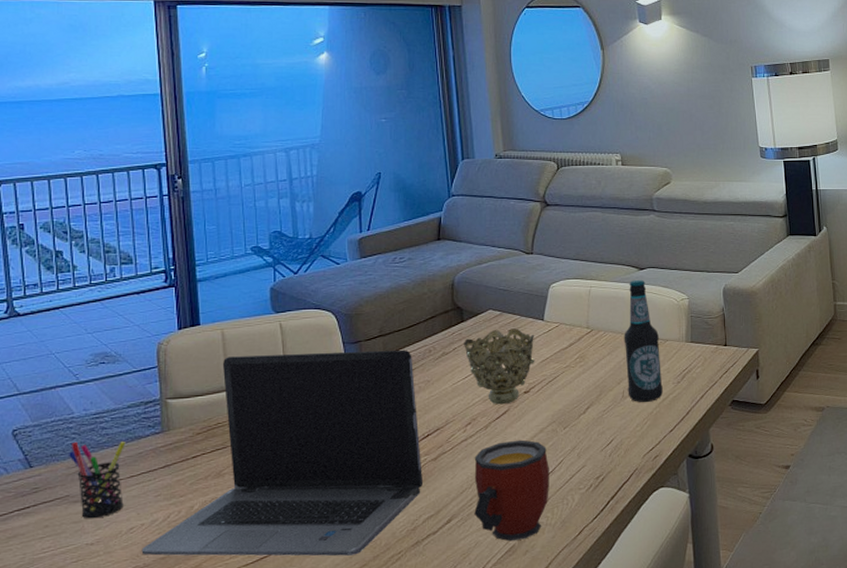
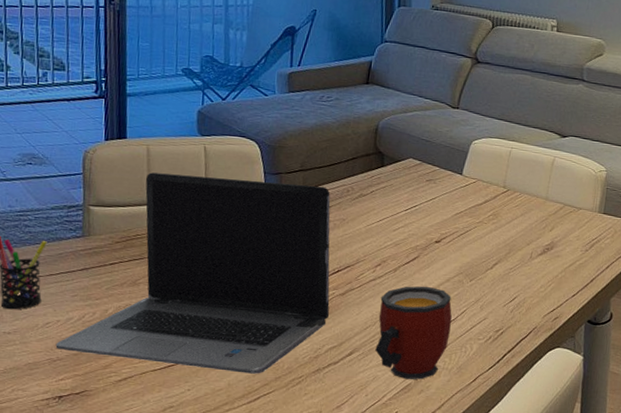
decorative bowl: present [464,328,535,405] -> none [381,178,451,251]
bottle: present [624,279,663,403] -> none [536,146,573,266]

